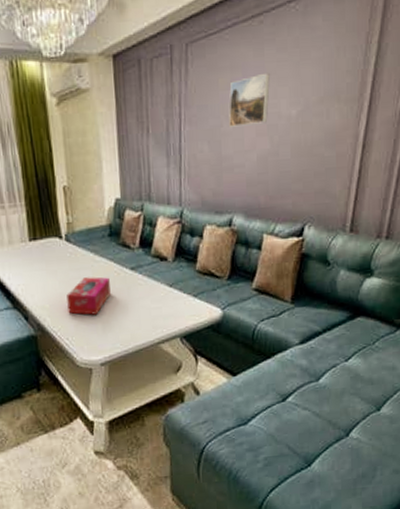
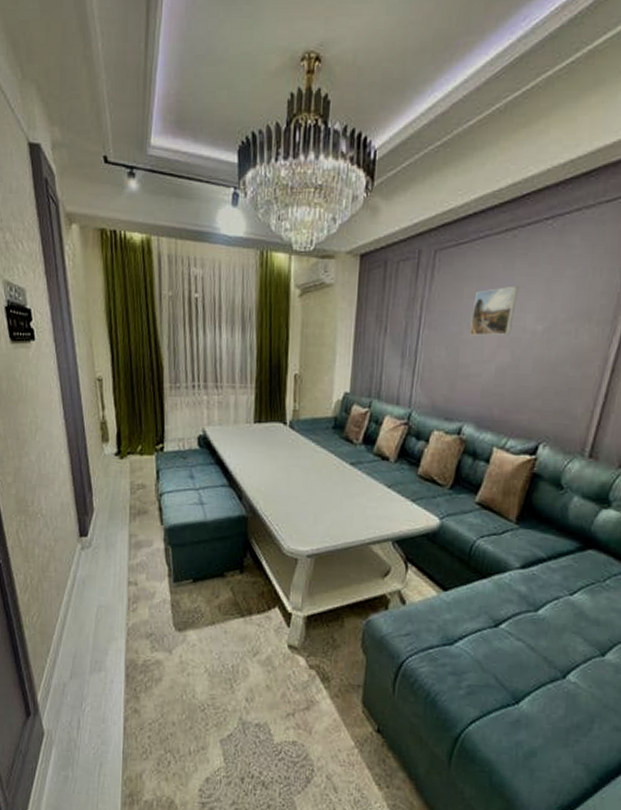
tissue box: present [67,277,111,315] -> none [282,466,328,505]

